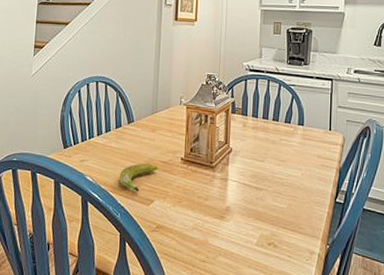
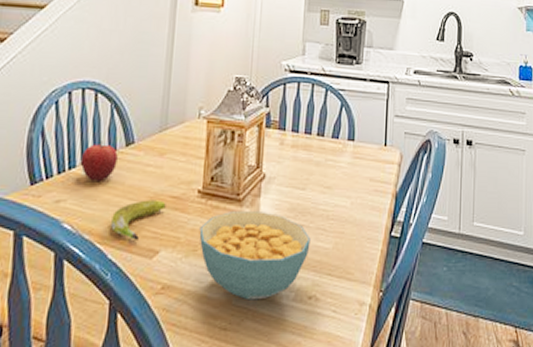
fruit: none [97,119,123,149] -> present [81,141,118,183]
cereal bowl: none [183,175,269,243] -> present [199,210,311,301]

